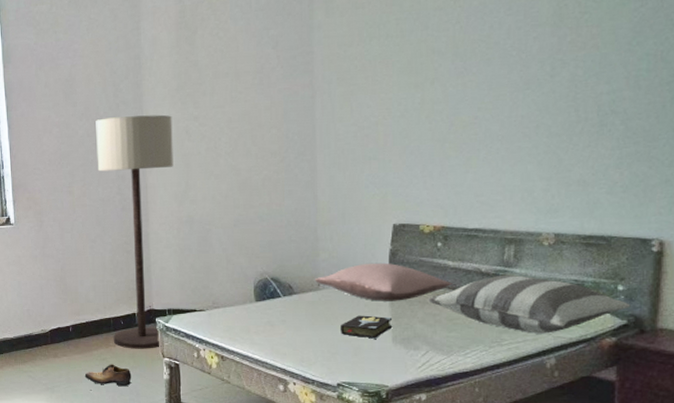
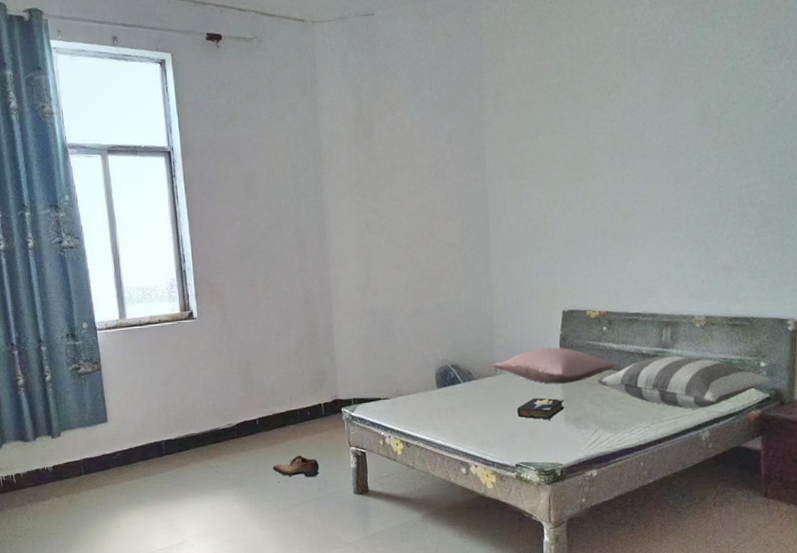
floor lamp: present [96,114,174,349] -> none [277,207,355,440]

